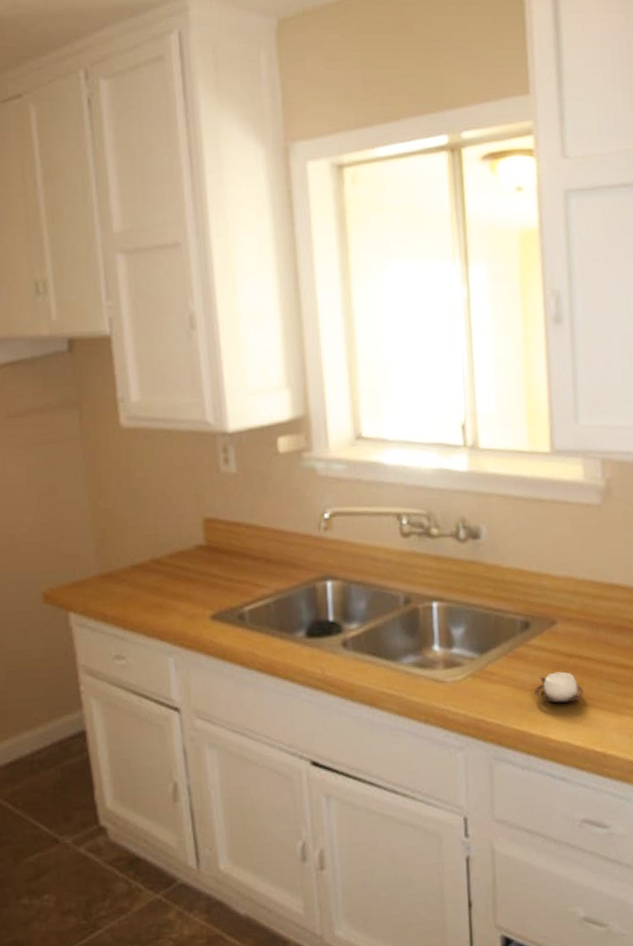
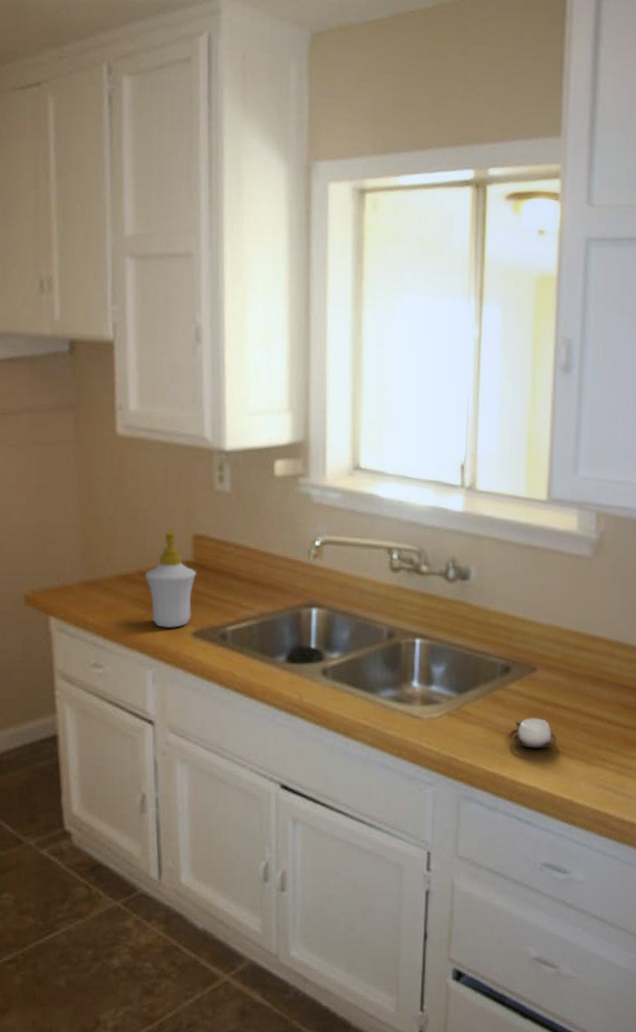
soap bottle: none [159,515,210,614] -> present [144,530,196,628]

